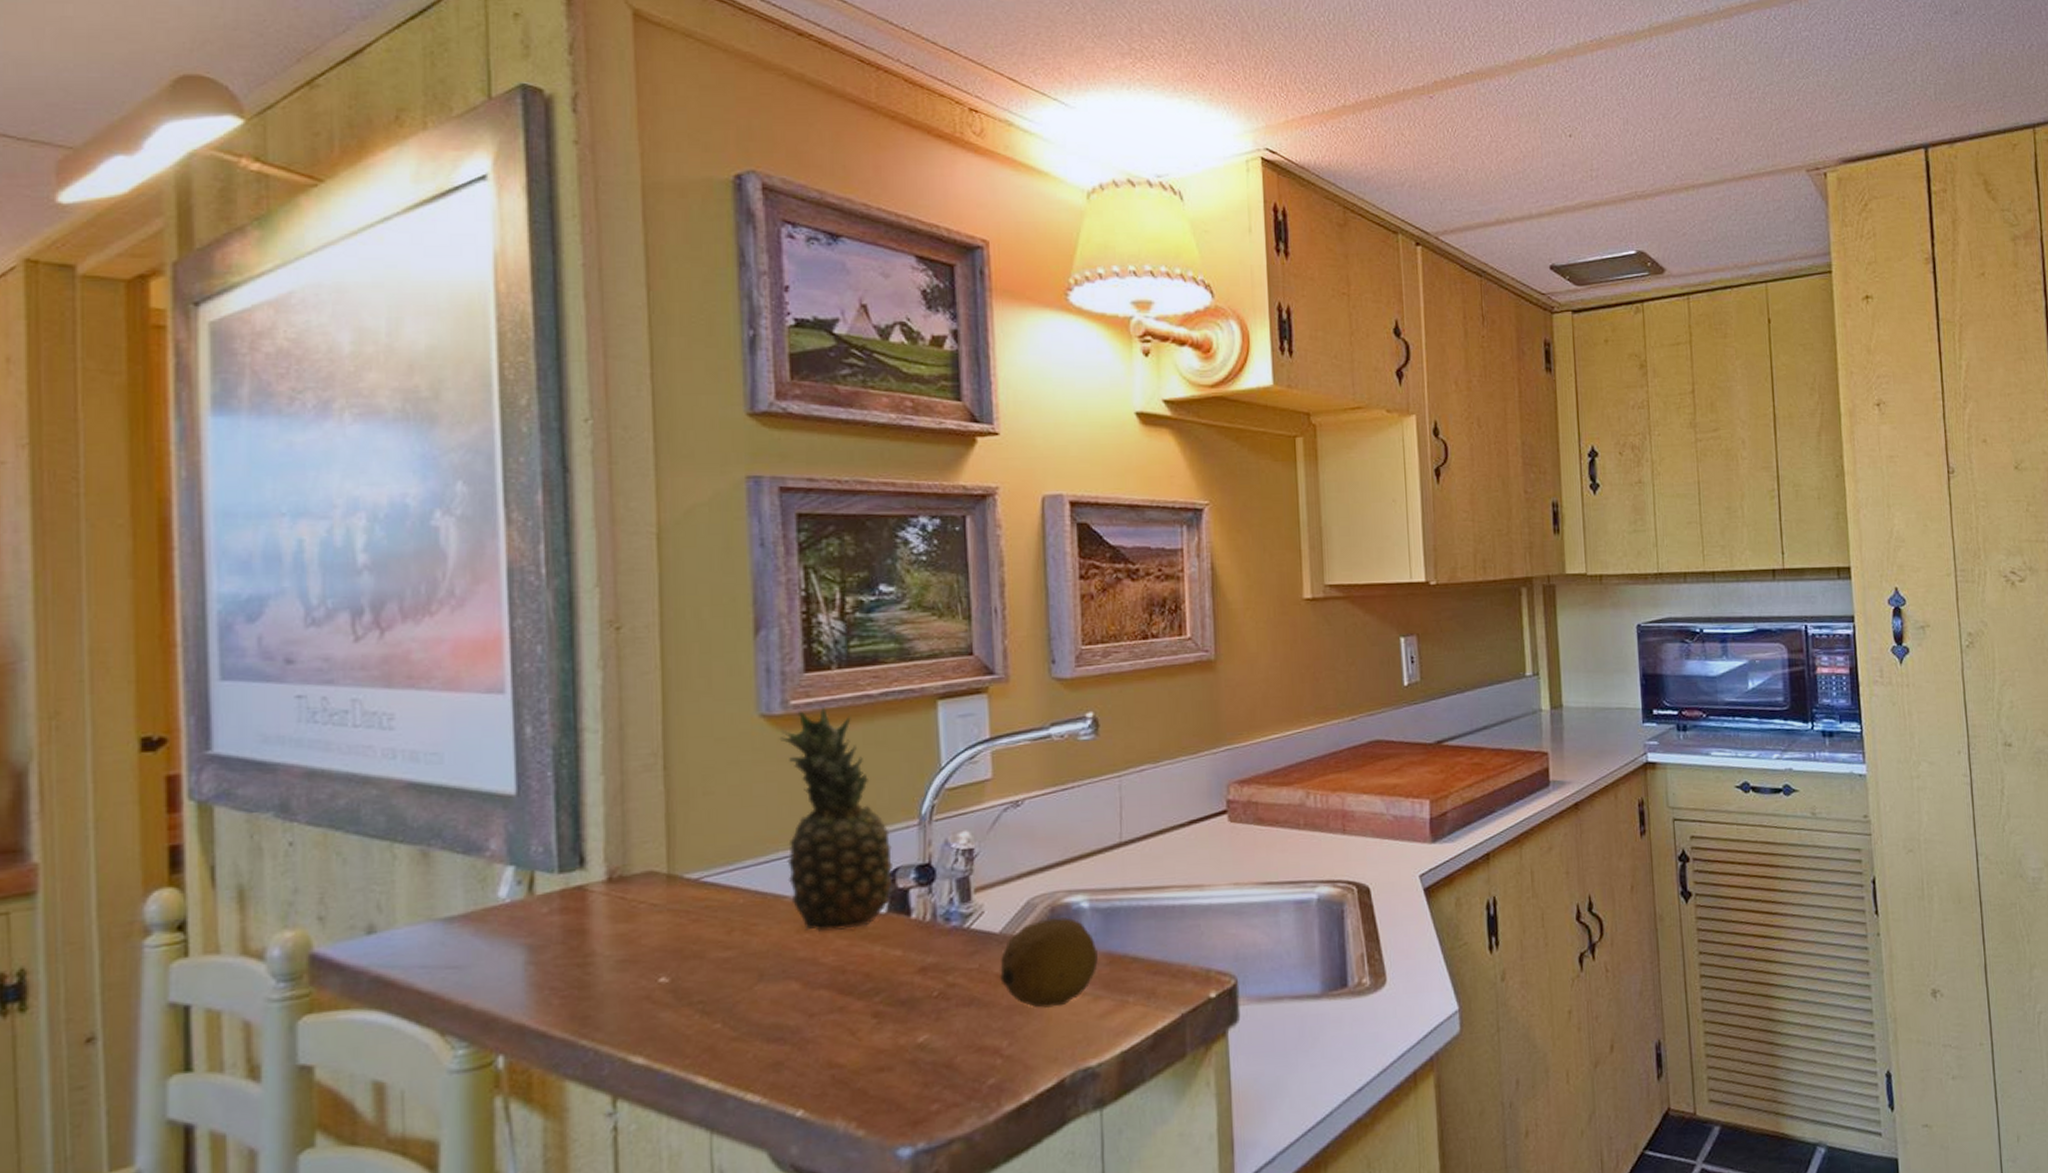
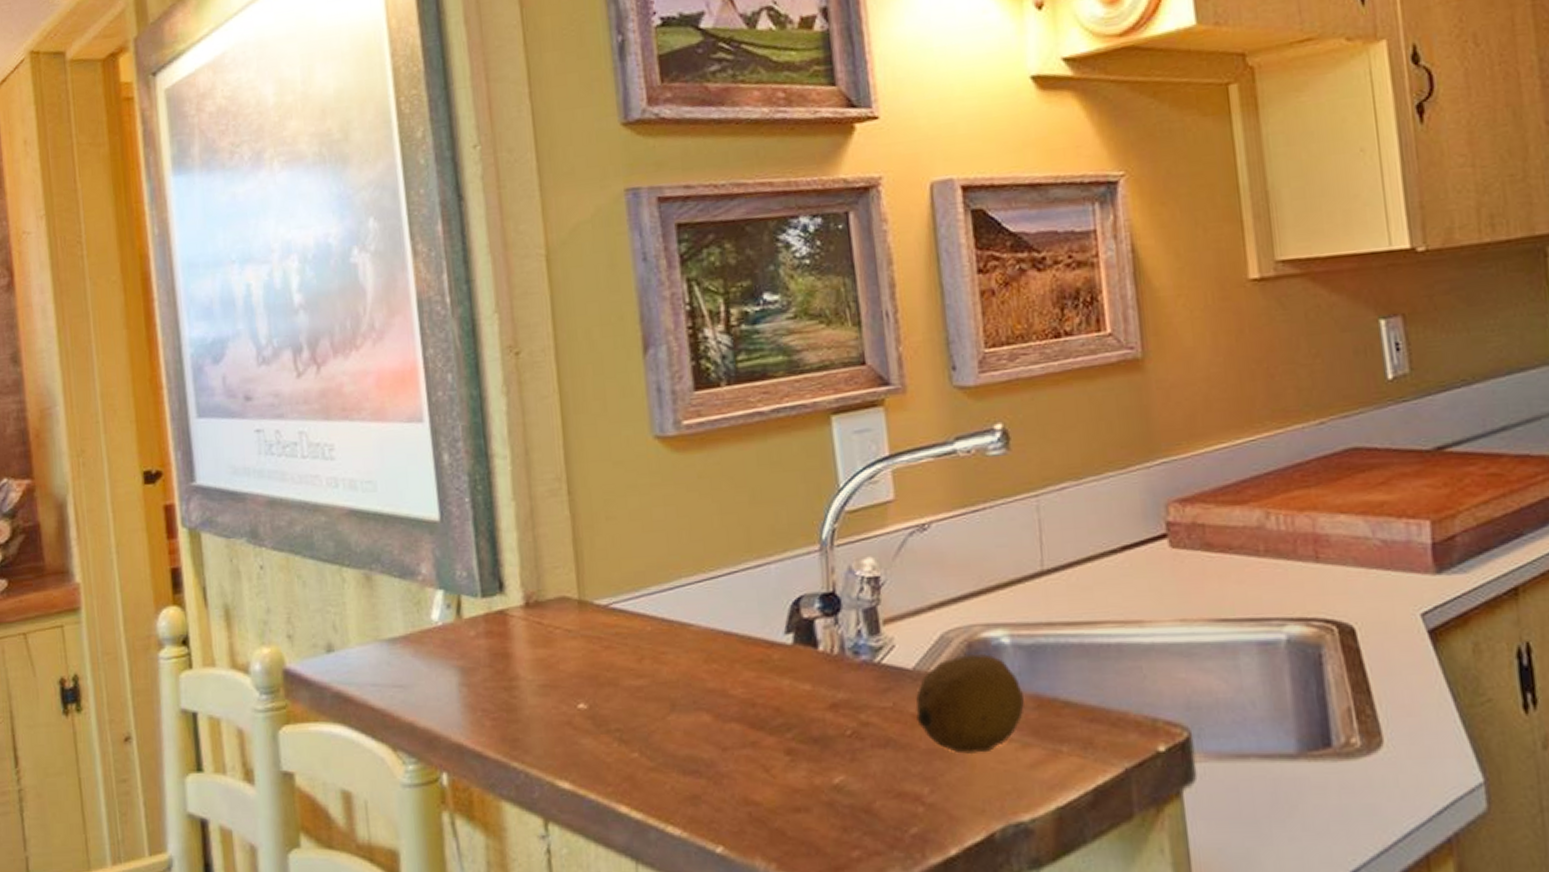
fruit: present [779,705,893,931] -> none [674,424,797,662]

